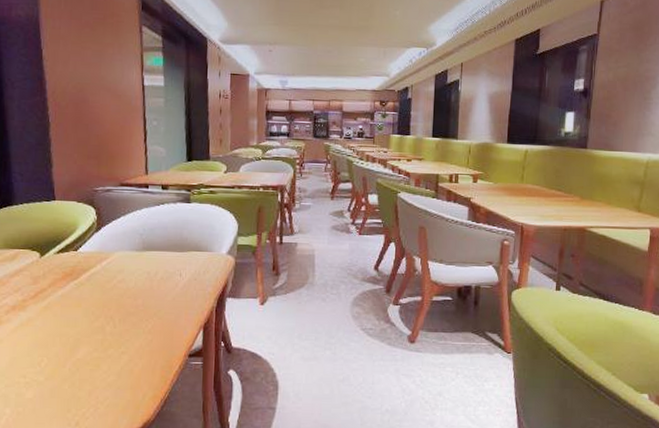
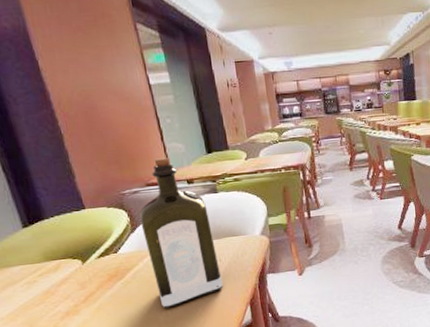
liquor: none [107,159,179,319] -> present [139,157,223,309]

